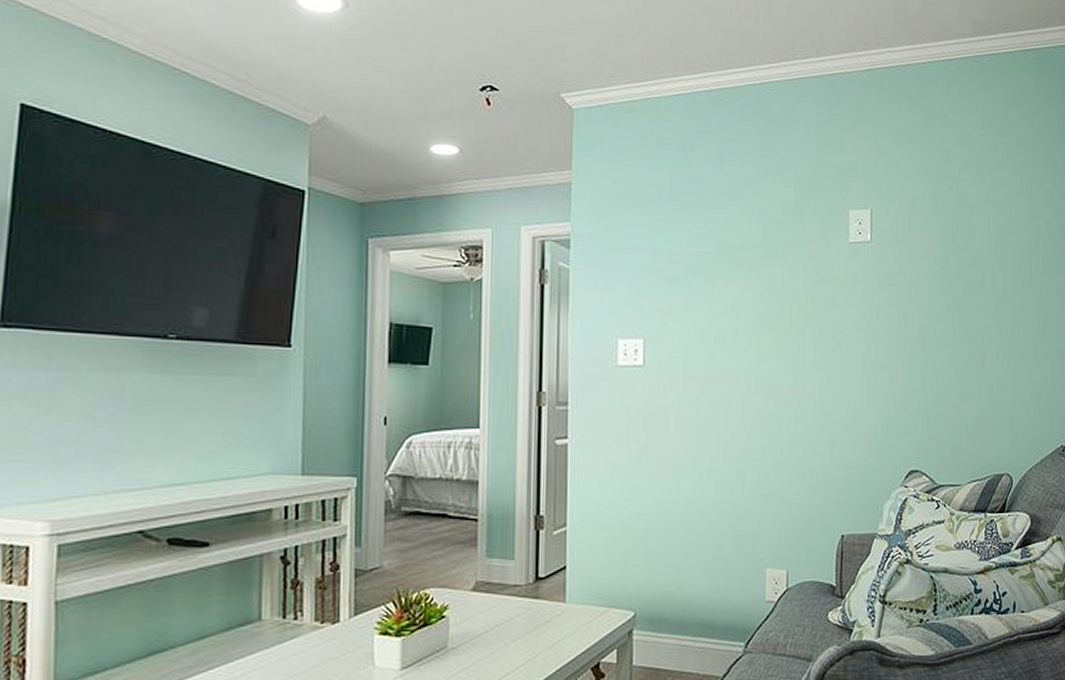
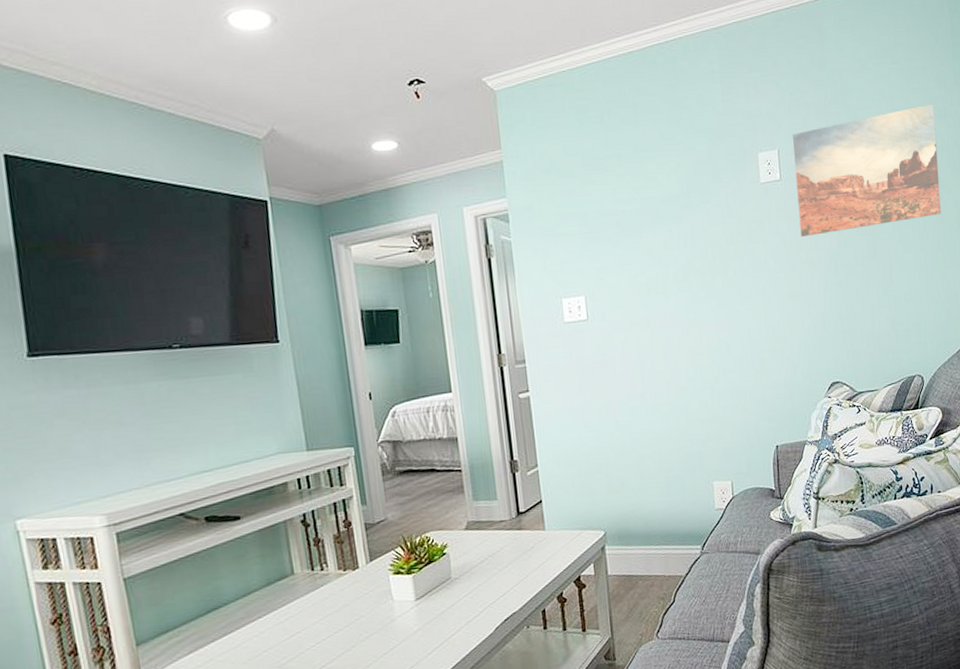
wall art: none [888,183,1042,306] -> present [793,103,941,238]

